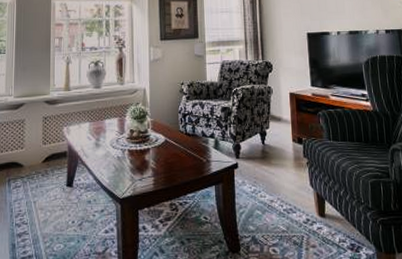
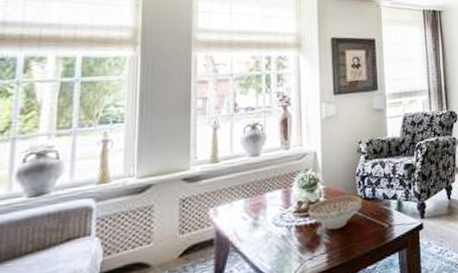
decorative bowl: none [138,129,184,158] -> present [308,194,362,230]

